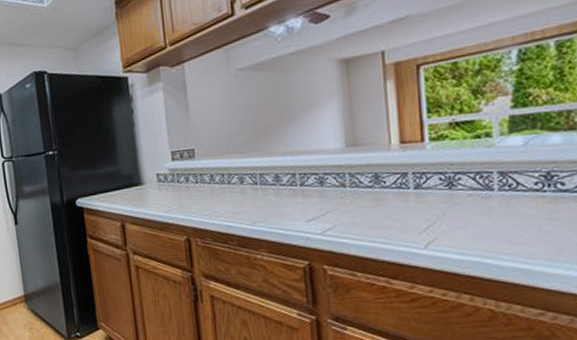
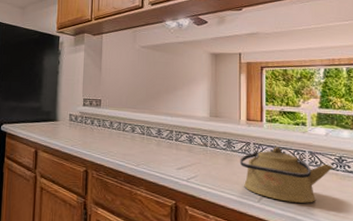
kettle: none [394,172,537,243] -> present [239,147,333,203]

